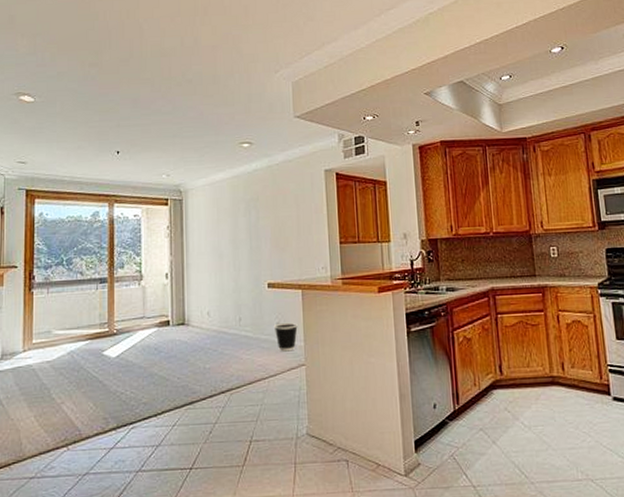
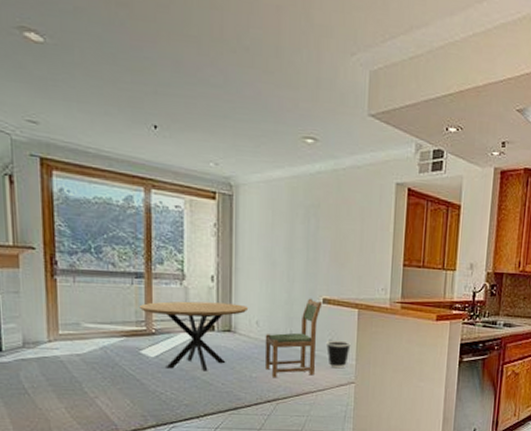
dining table: none [102,297,200,368] -> present [138,301,249,372]
dining chair: none [216,284,268,368] -> present [264,298,323,378]

